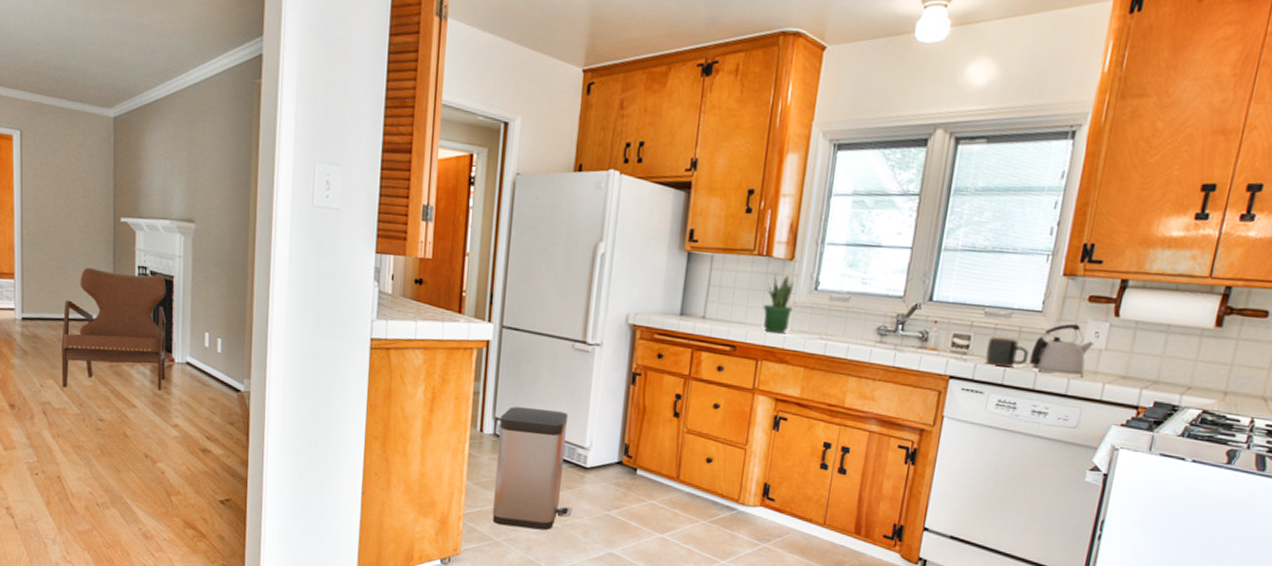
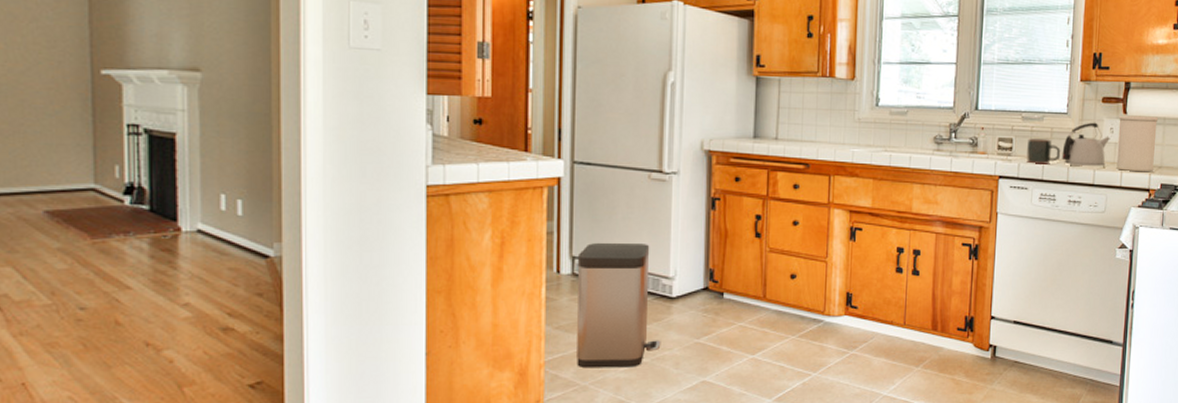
armchair: present [61,267,166,391] -> none [22,129,169,275]
planter: present [763,274,794,334] -> none [831,94,859,149]
canister: none [1098,318,1161,387] -> present [1116,115,1159,172]

